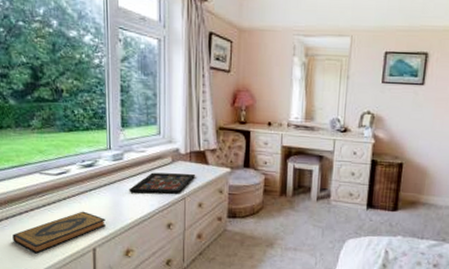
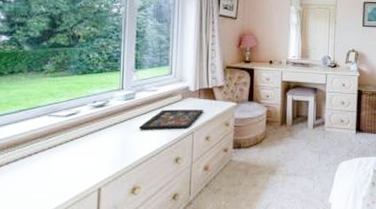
hardback book: present [12,211,106,254] -> none [12,151,113,199]

